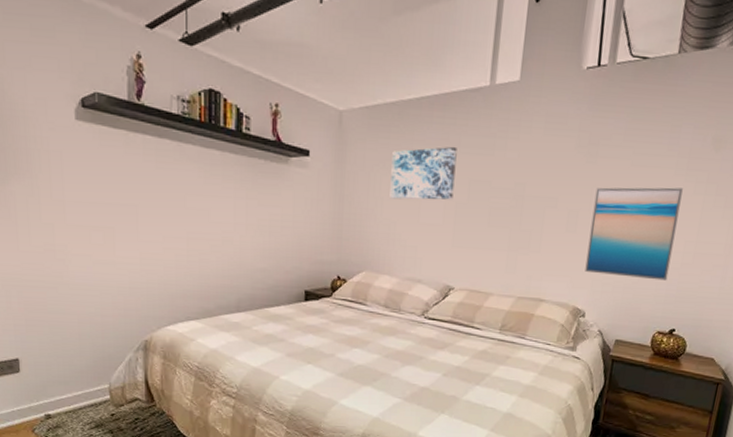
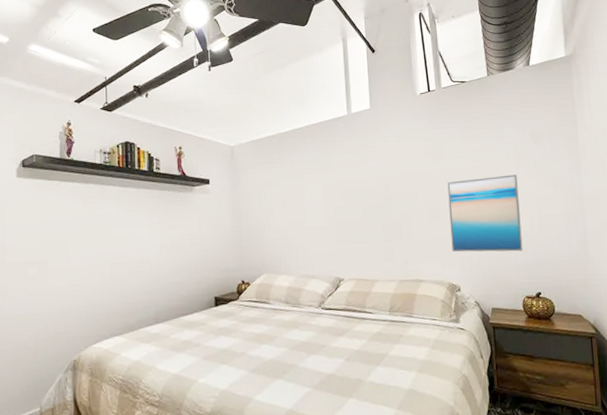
wall art: present [390,146,457,200] -> none [277,163,331,210]

